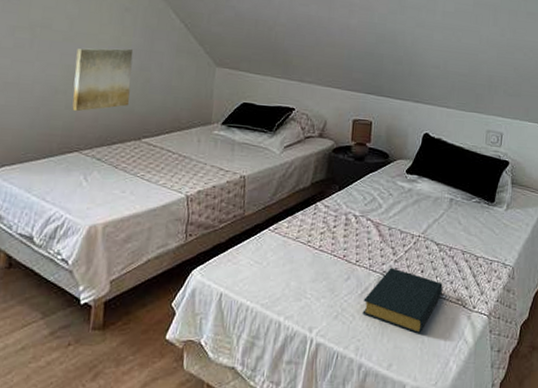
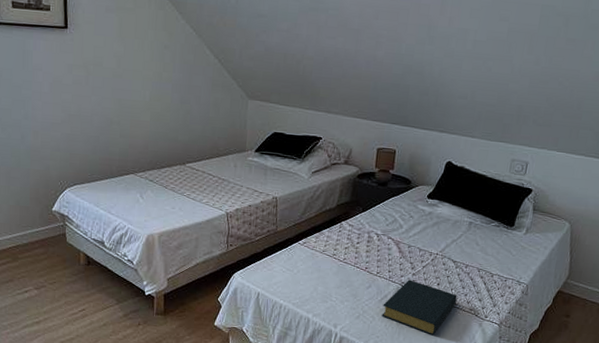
wall art: present [72,48,134,112] -> none [125,83,174,140]

